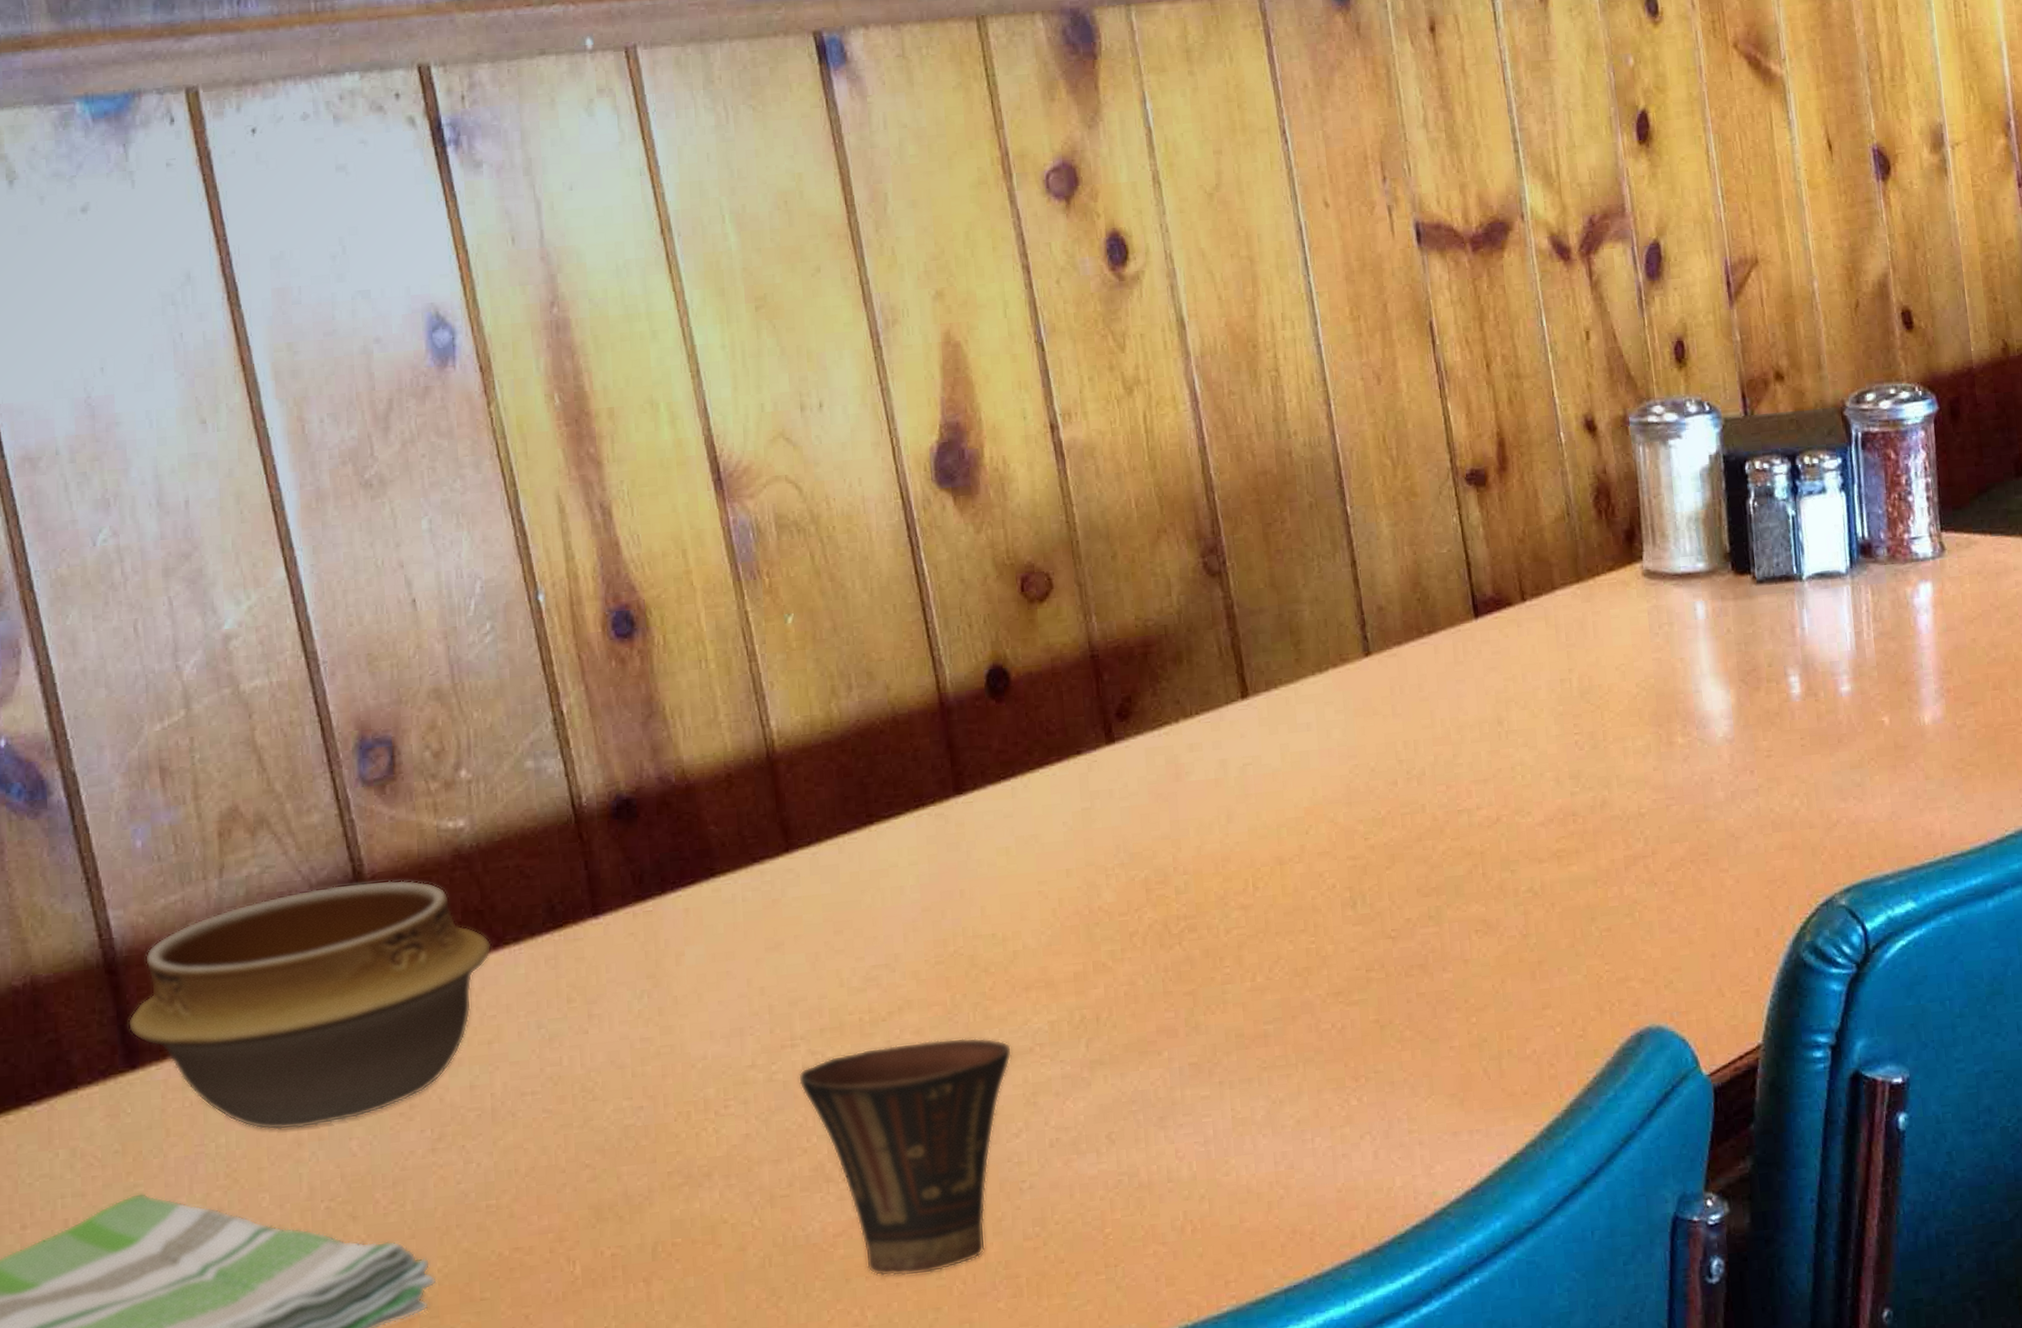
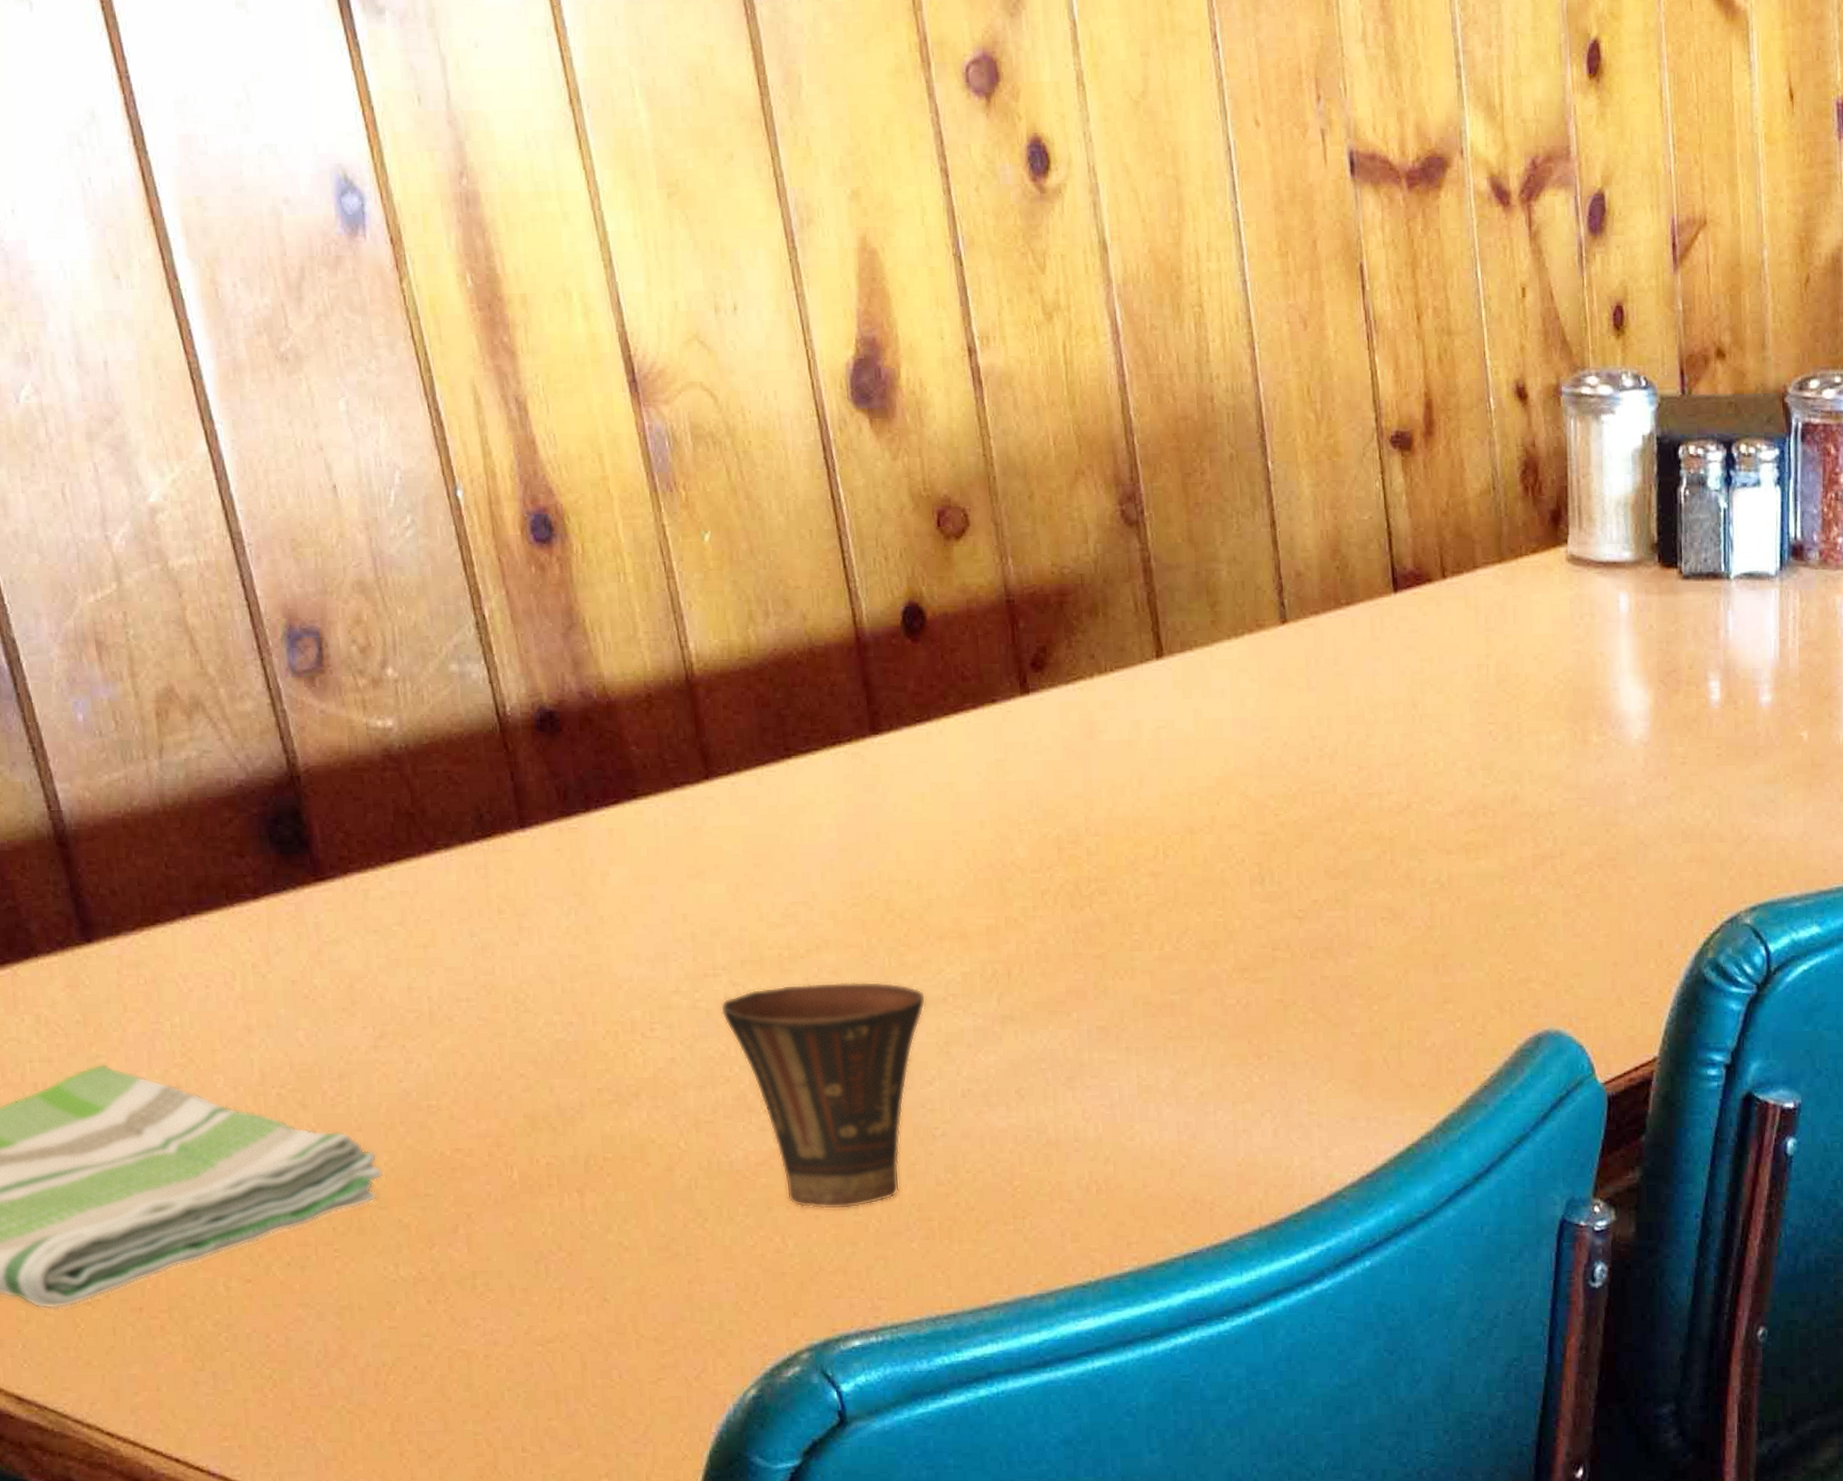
bowl: present [127,879,492,1130] -> none [80,774,424,1015]

